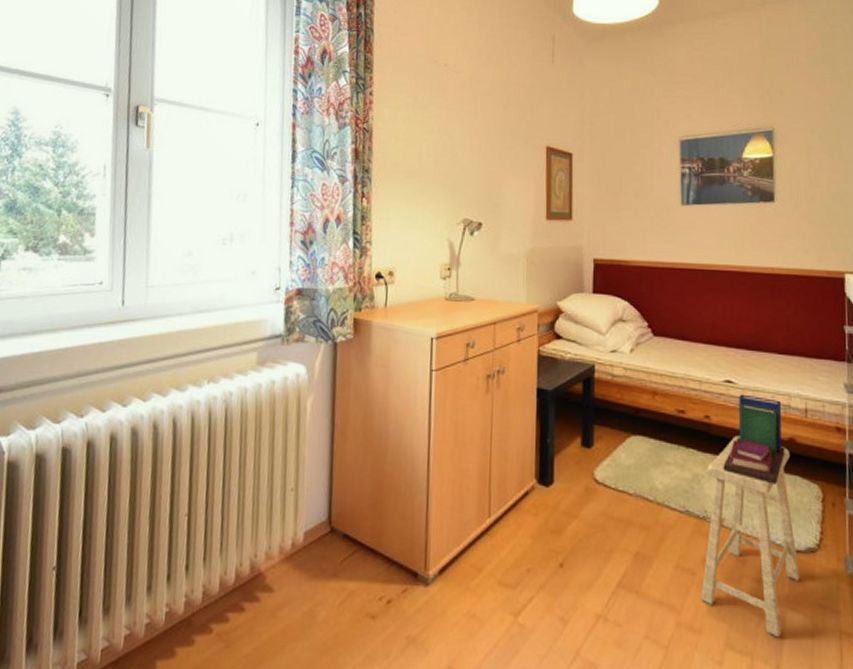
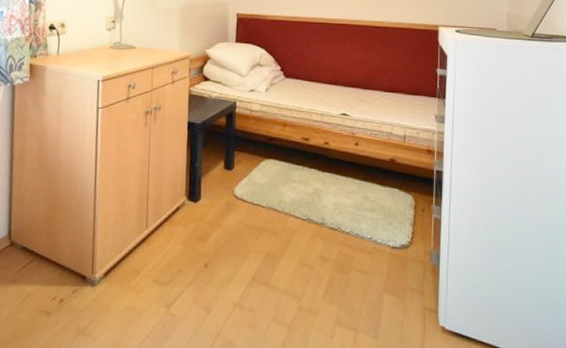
footstool: present [701,435,800,638] -> none [317,158,395,315]
book: present [723,394,785,485] -> none [338,124,387,196]

